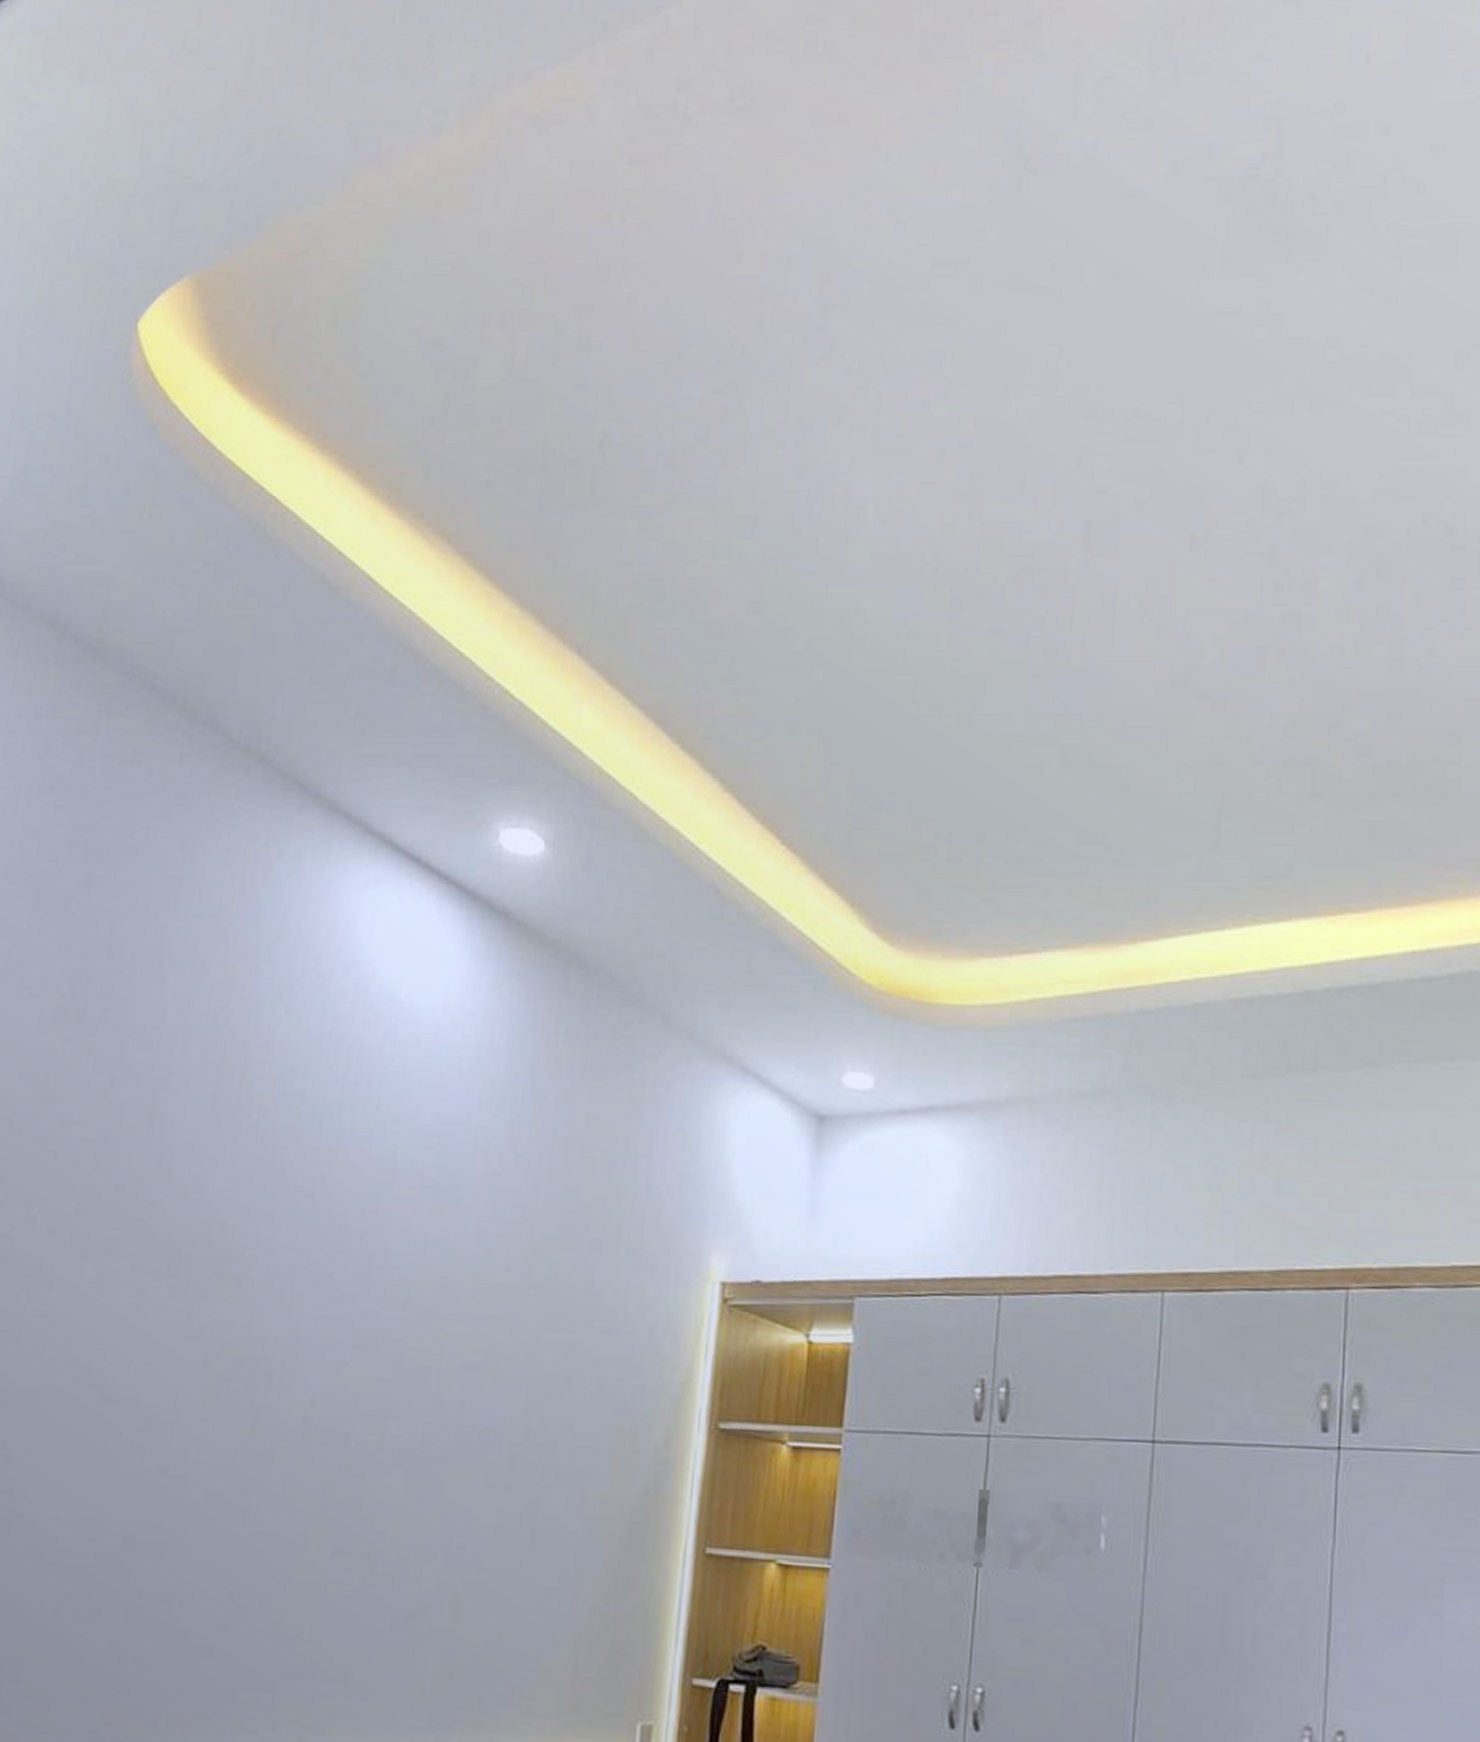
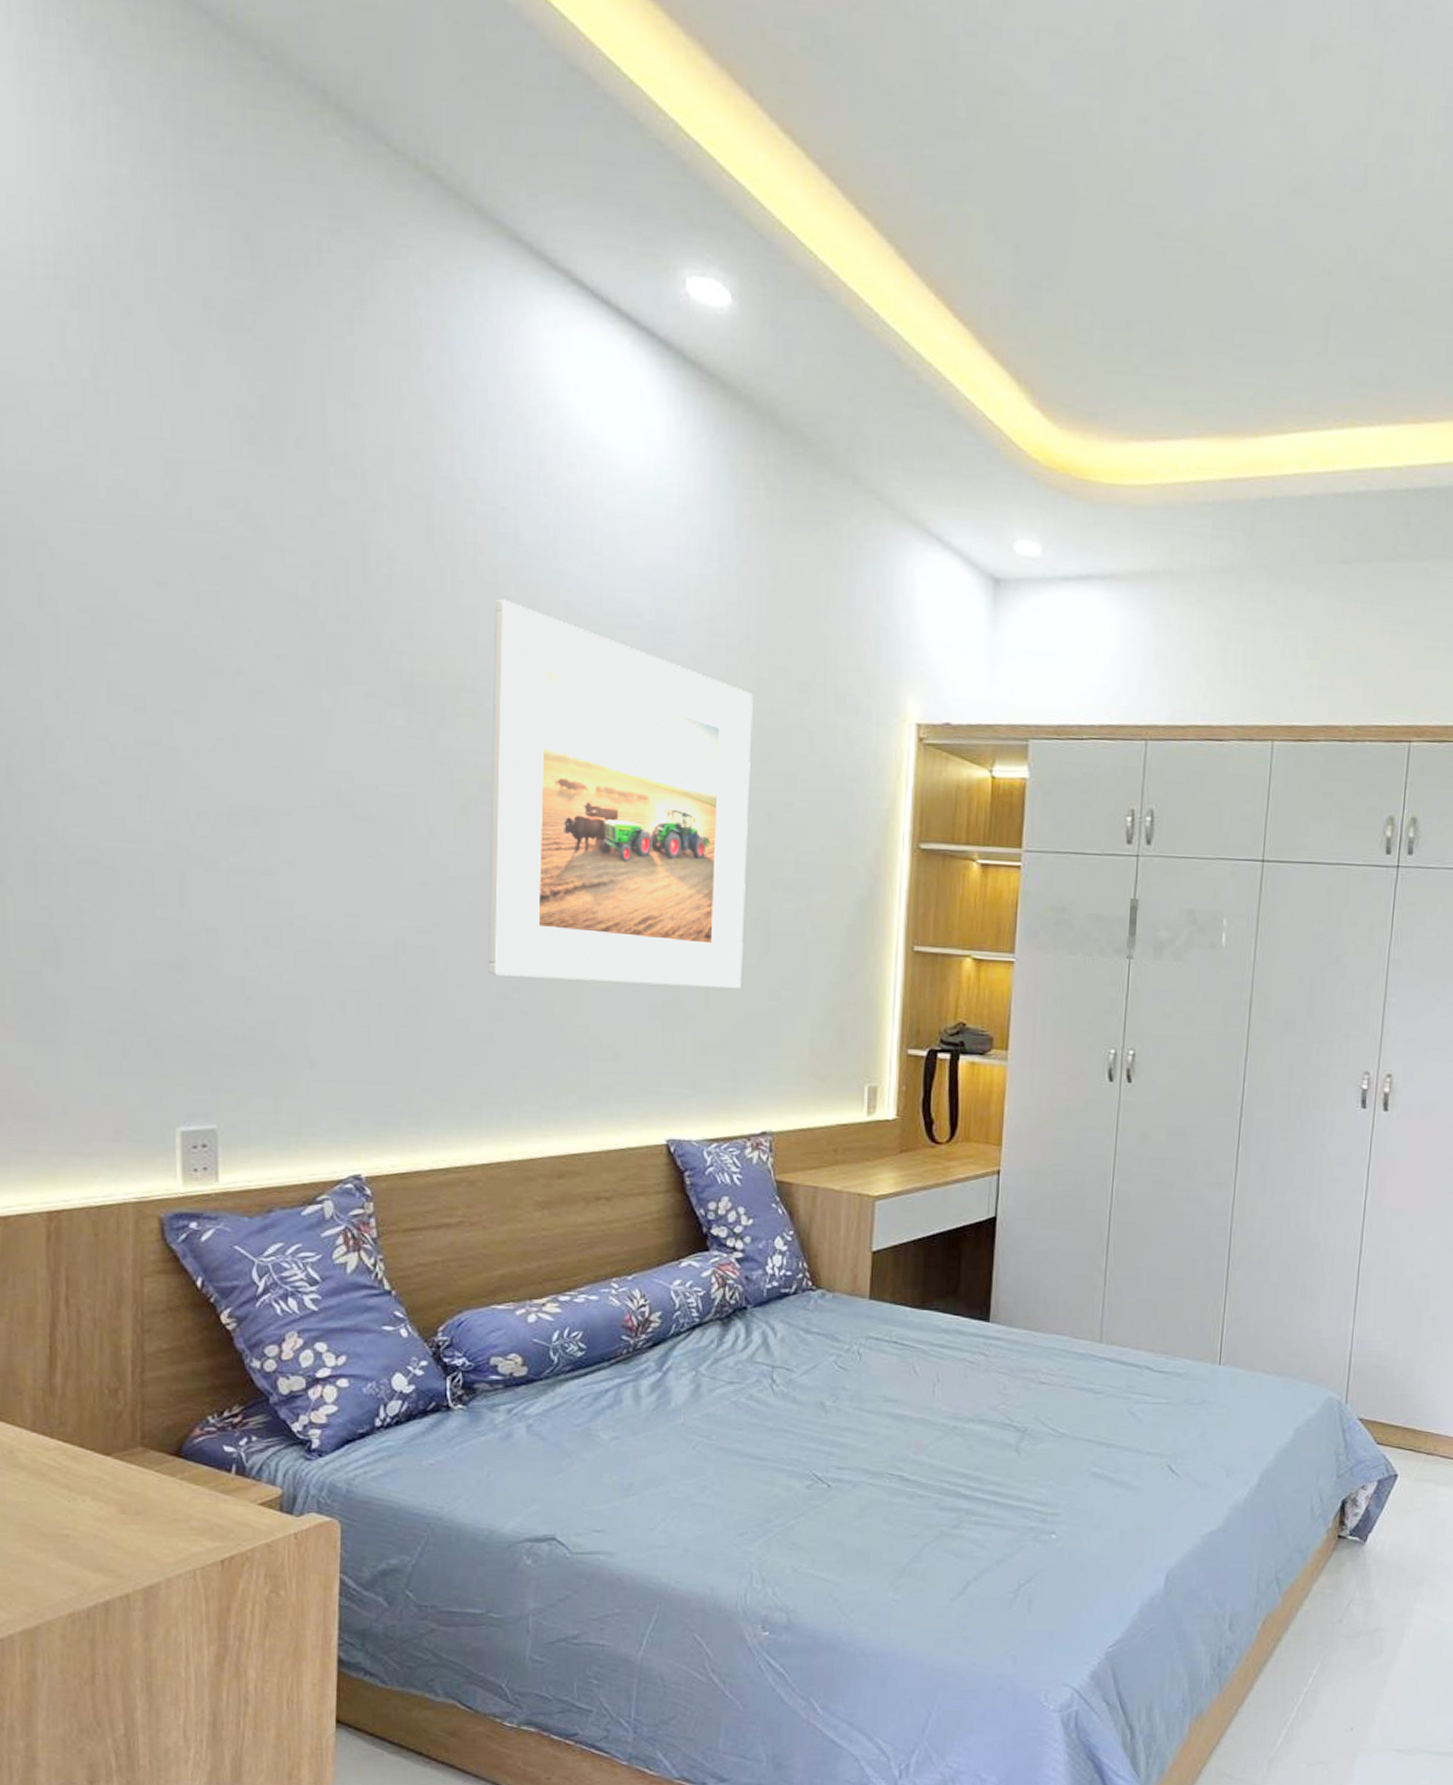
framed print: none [217,1162,537,1599] -> present [488,599,753,989]

